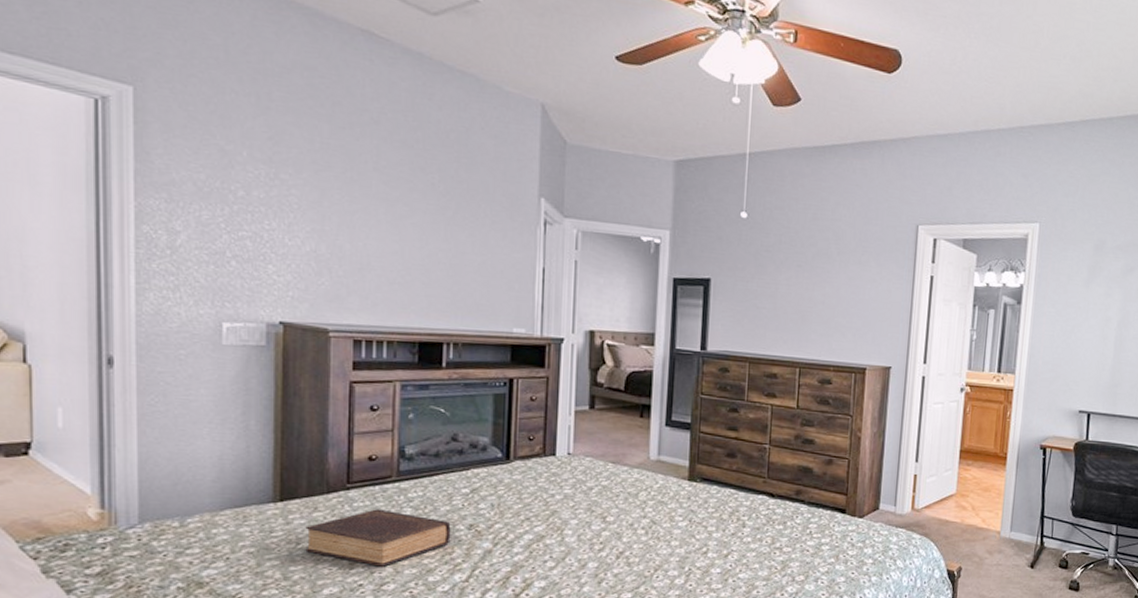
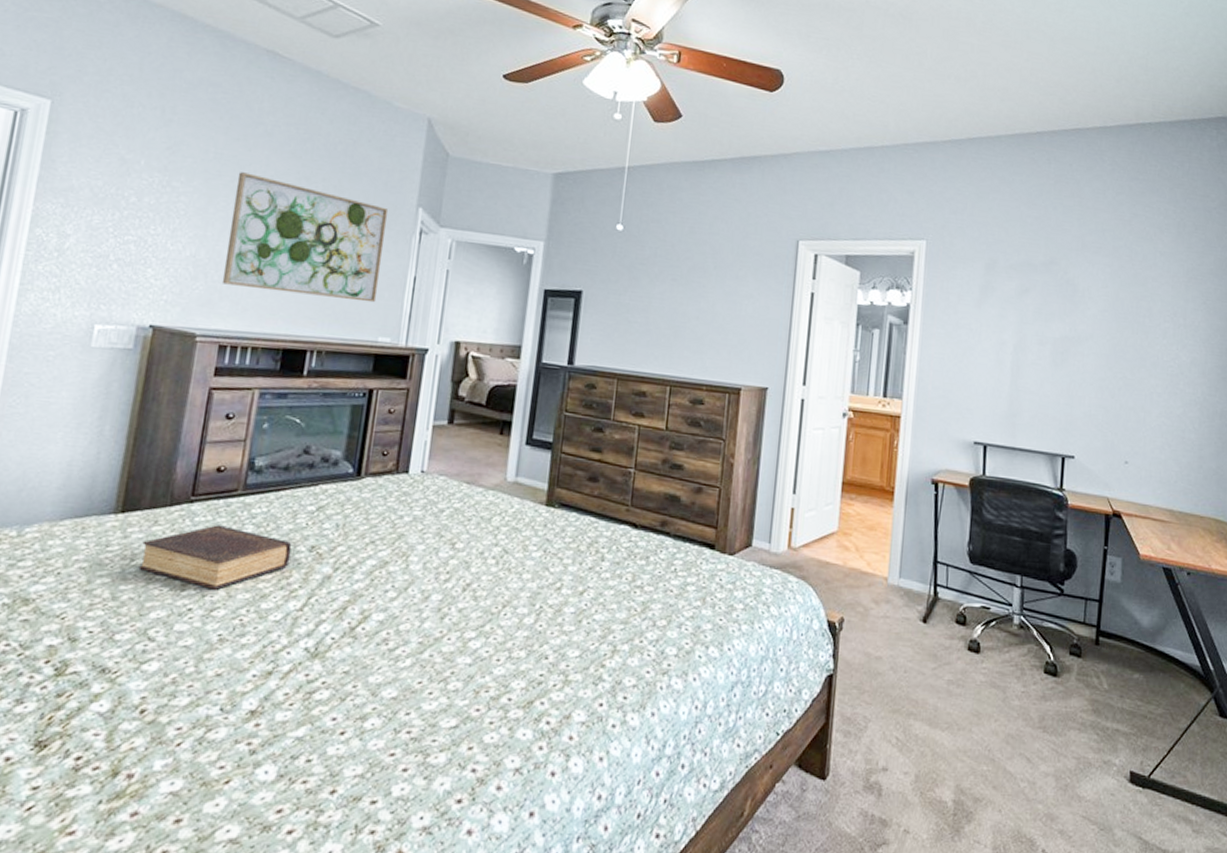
wall art: none [347,163,510,295] -> present [221,172,389,303]

